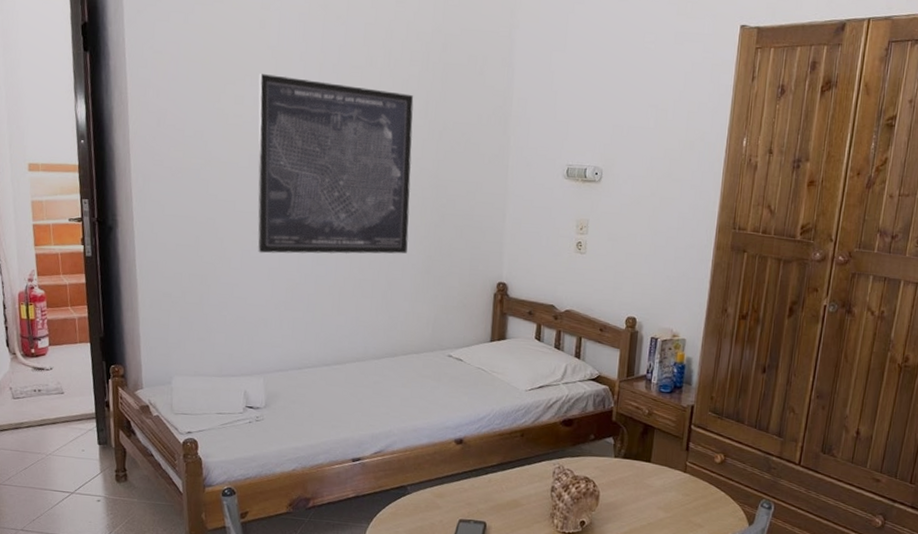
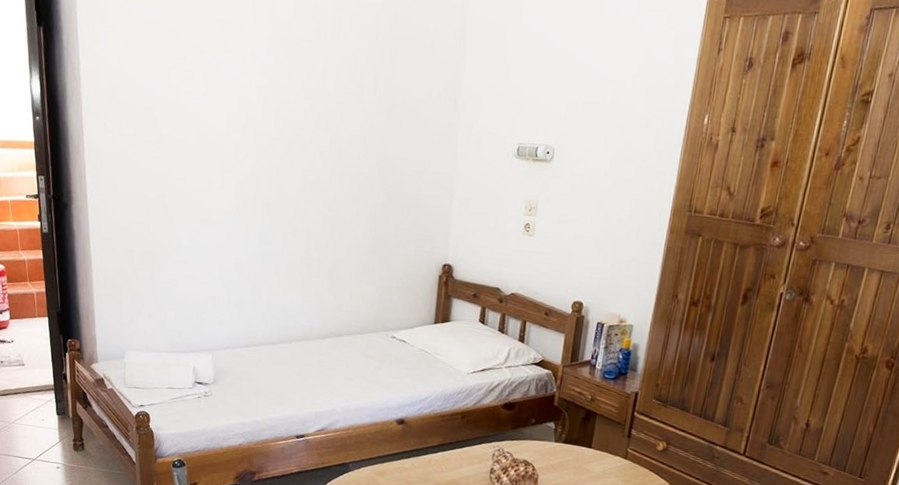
wall art: present [258,74,414,254] -> none [207,48,363,234]

